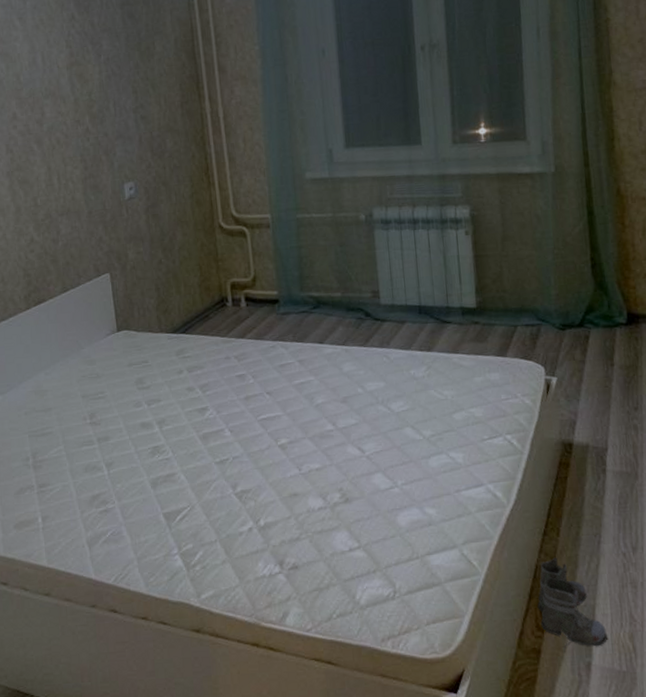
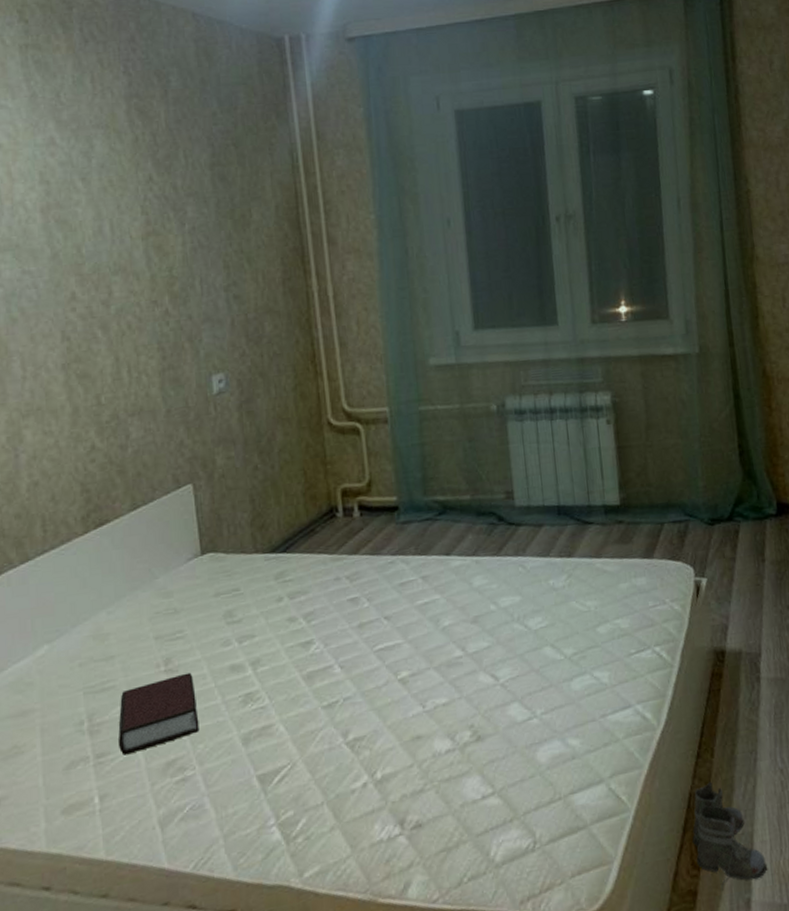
bible: none [55,426,118,487] -> present [118,672,200,756]

